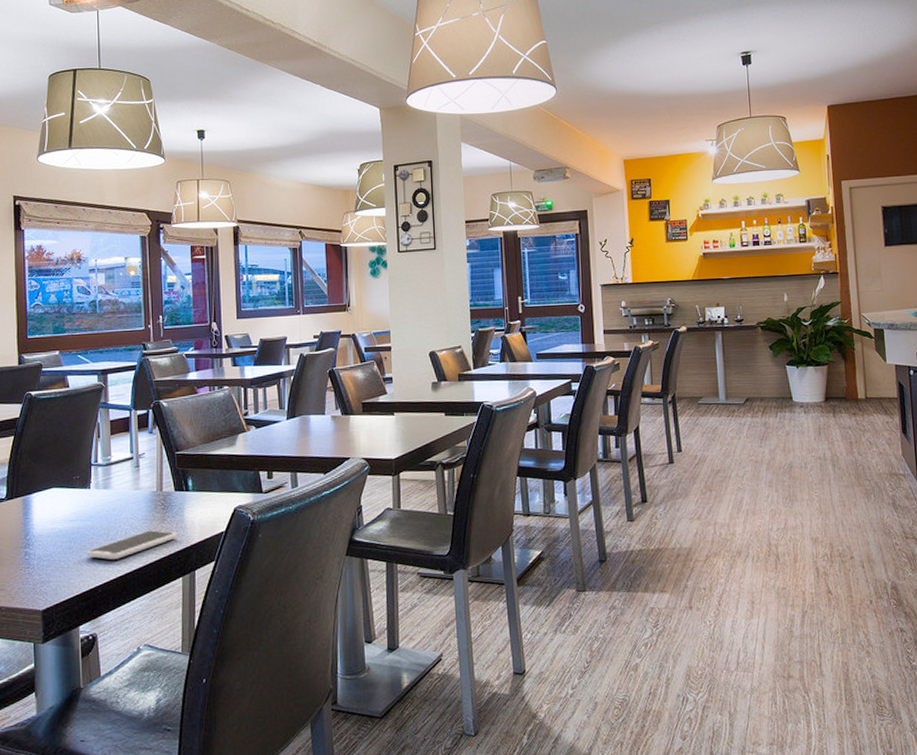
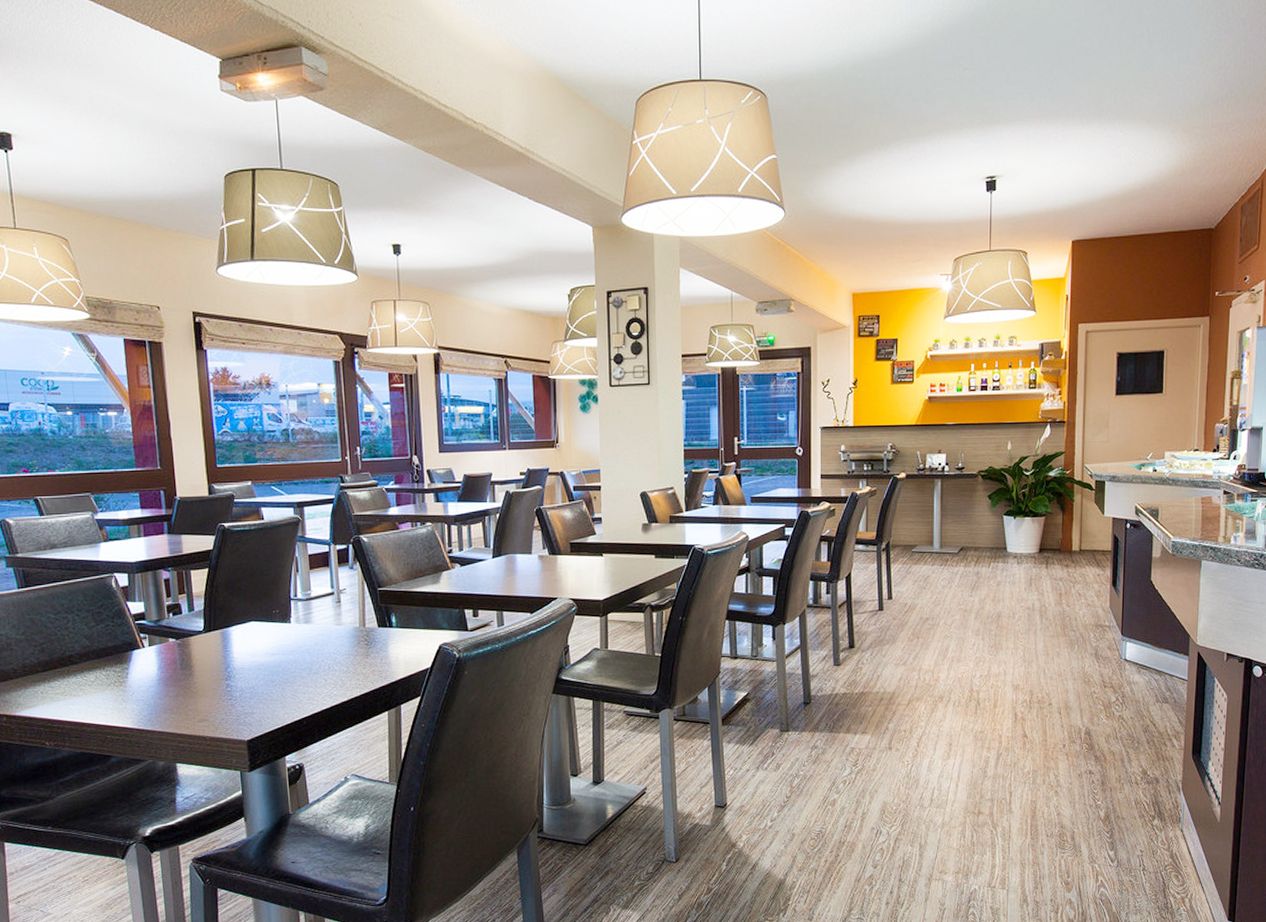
smartphone: present [86,530,177,560] -> none [289,665,381,693]

